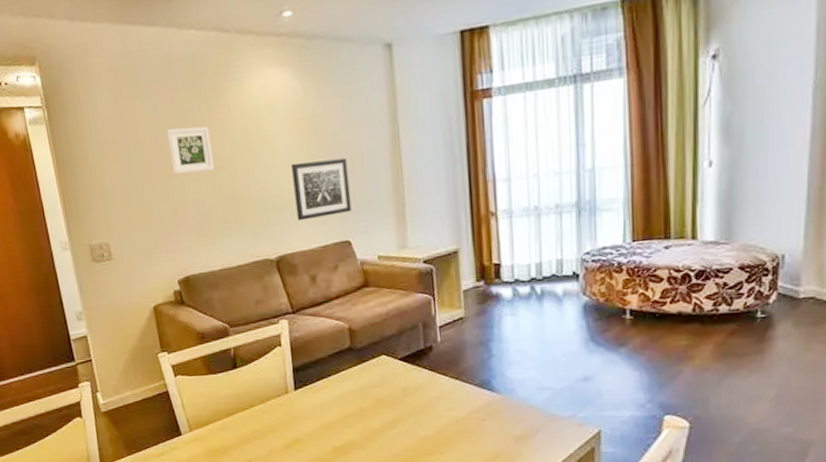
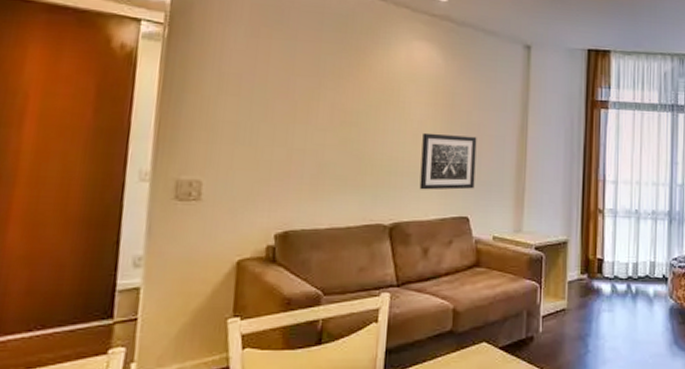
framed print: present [167,126,214,175] -> none [298,75,346,125]

